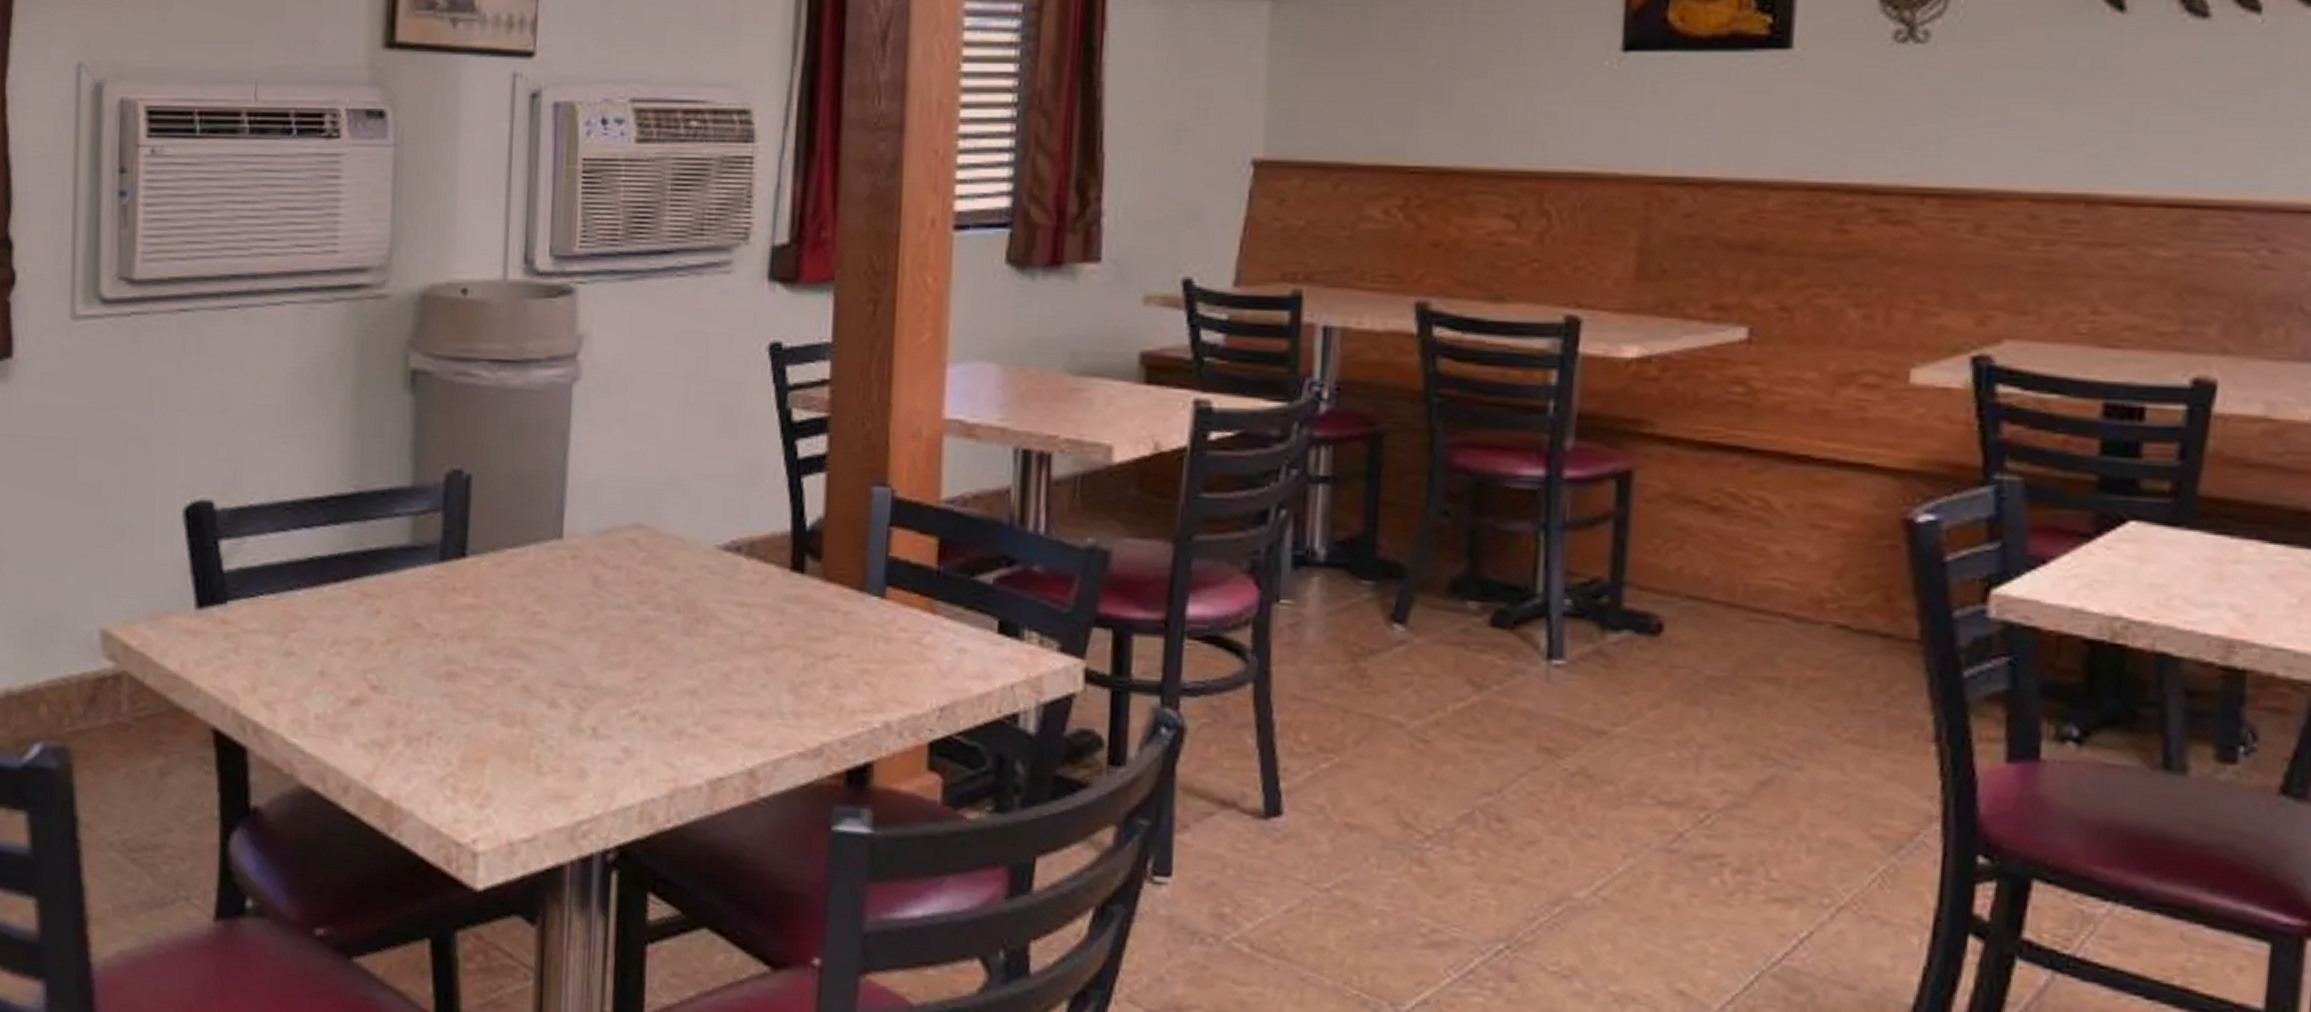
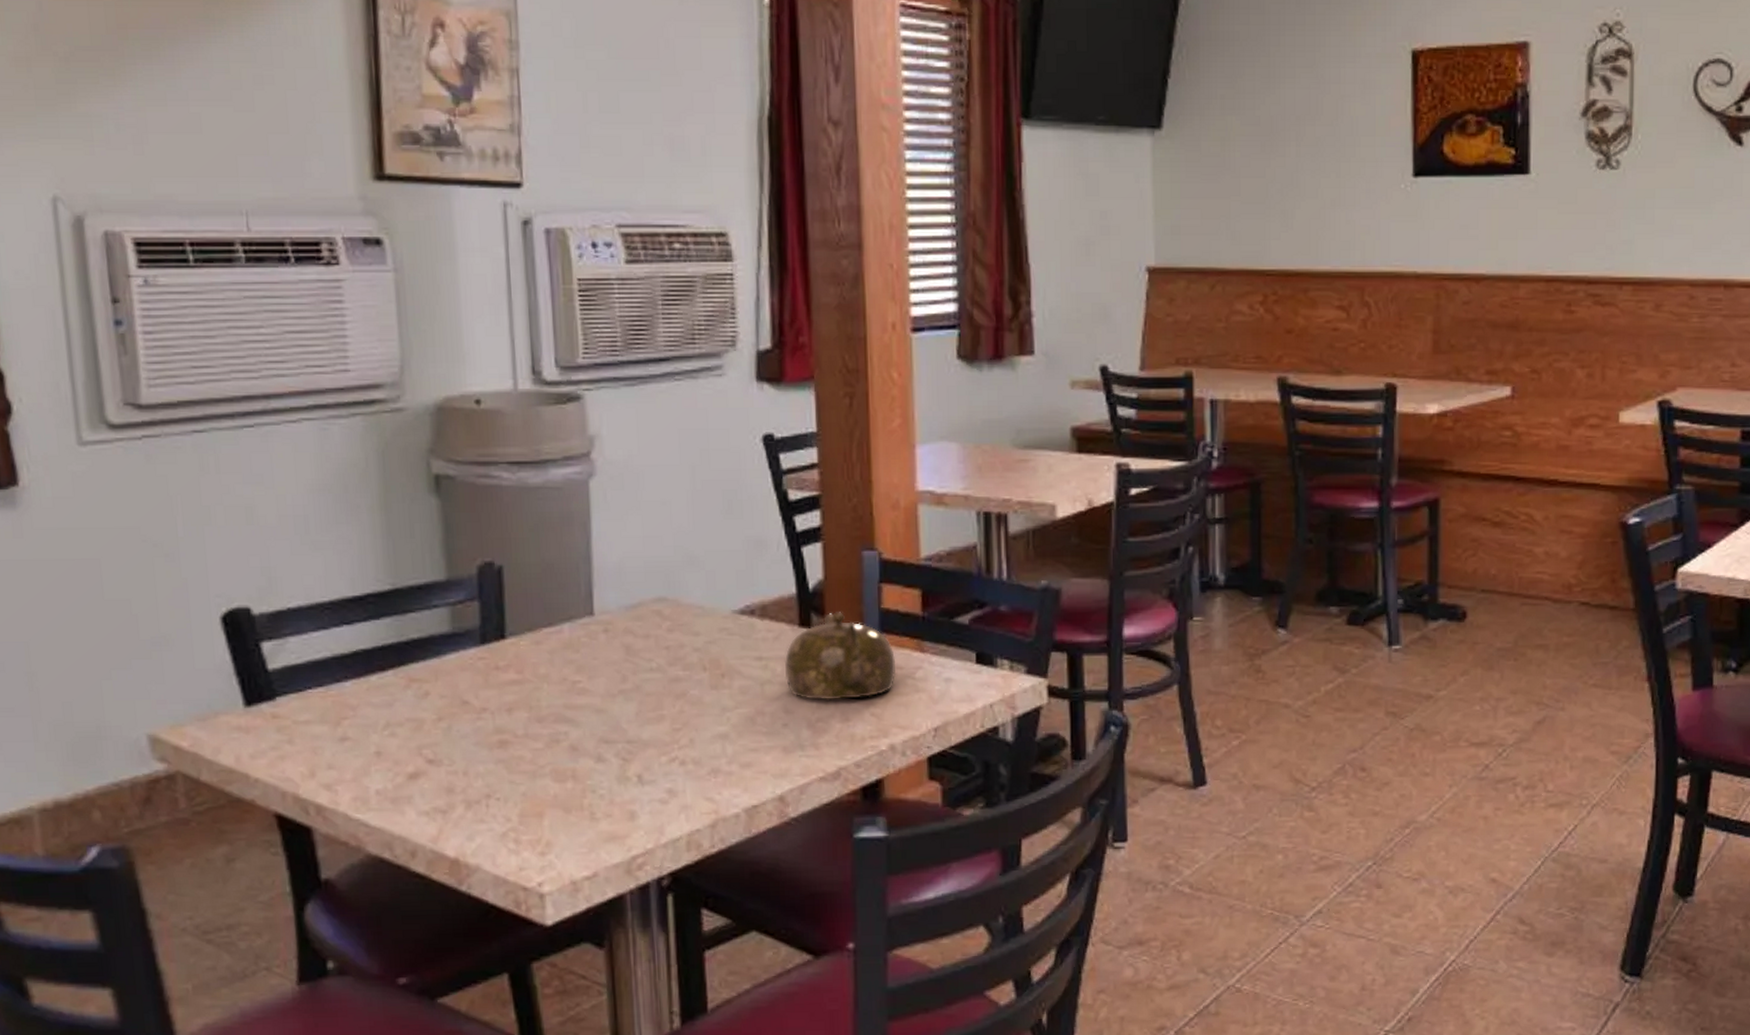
teapot: none [768,556,901,663] -> present [784,612,897,701]

